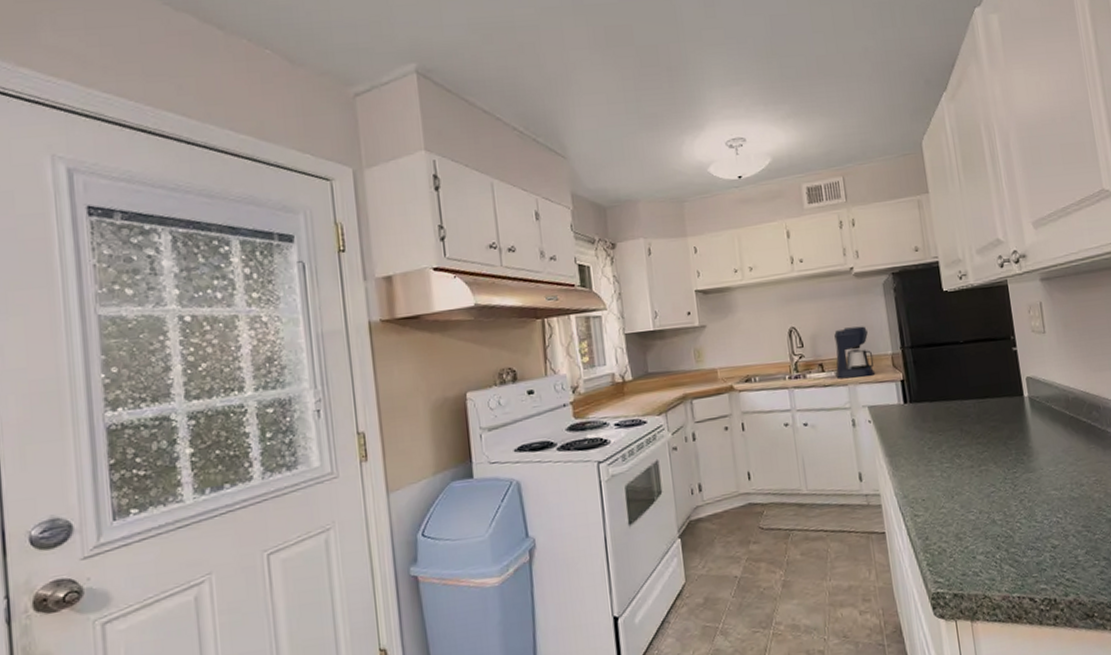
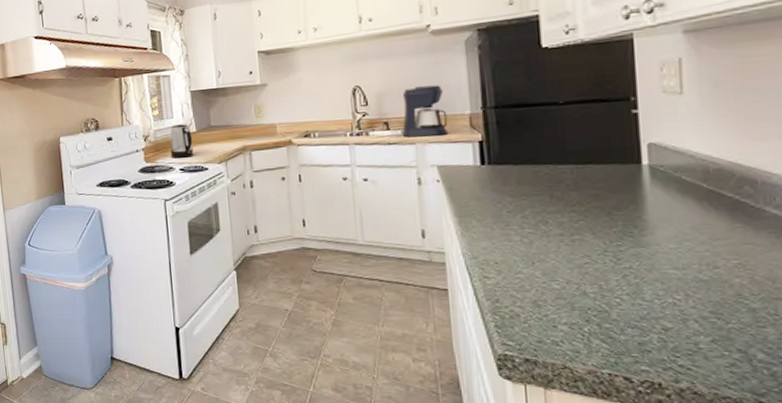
kettle: none [602,371,630,412] -> present [169,123,194,159]

